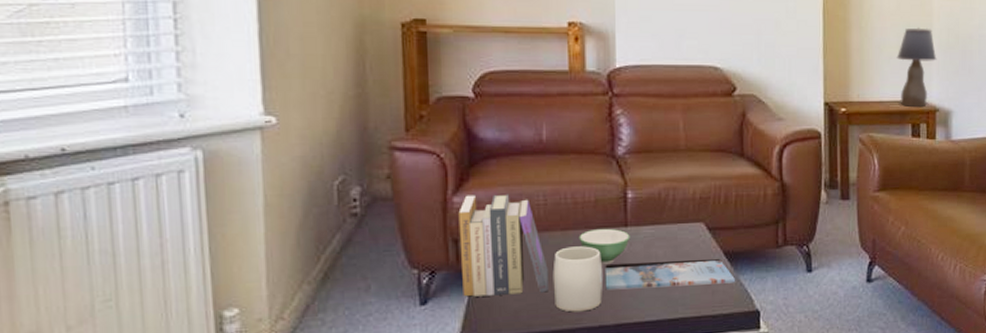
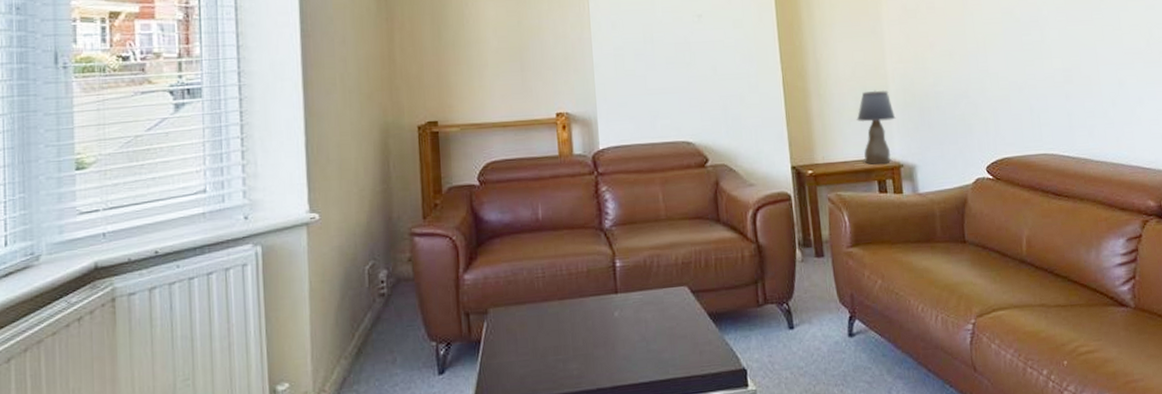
books: present [458,194,548,297] -> none [469,269,550,365]
mug: present [552,246,604,312] -> none [552,313,599,377]
bowl: present [579,228,630,265] -> none [574,296,621,331]
magazine: present [605,259,735,290] -> none [599,320,720,355]

